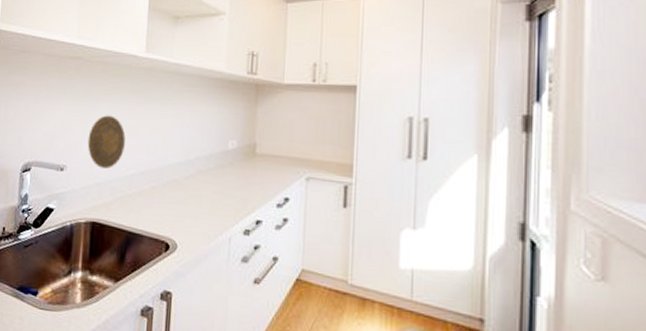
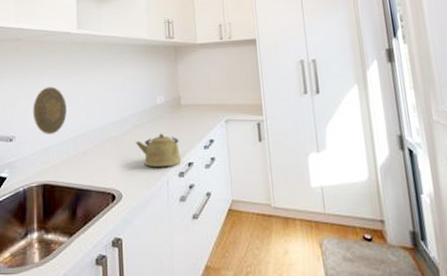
kettle: none [198,183,249,222] -> present [136,133,182,168]

